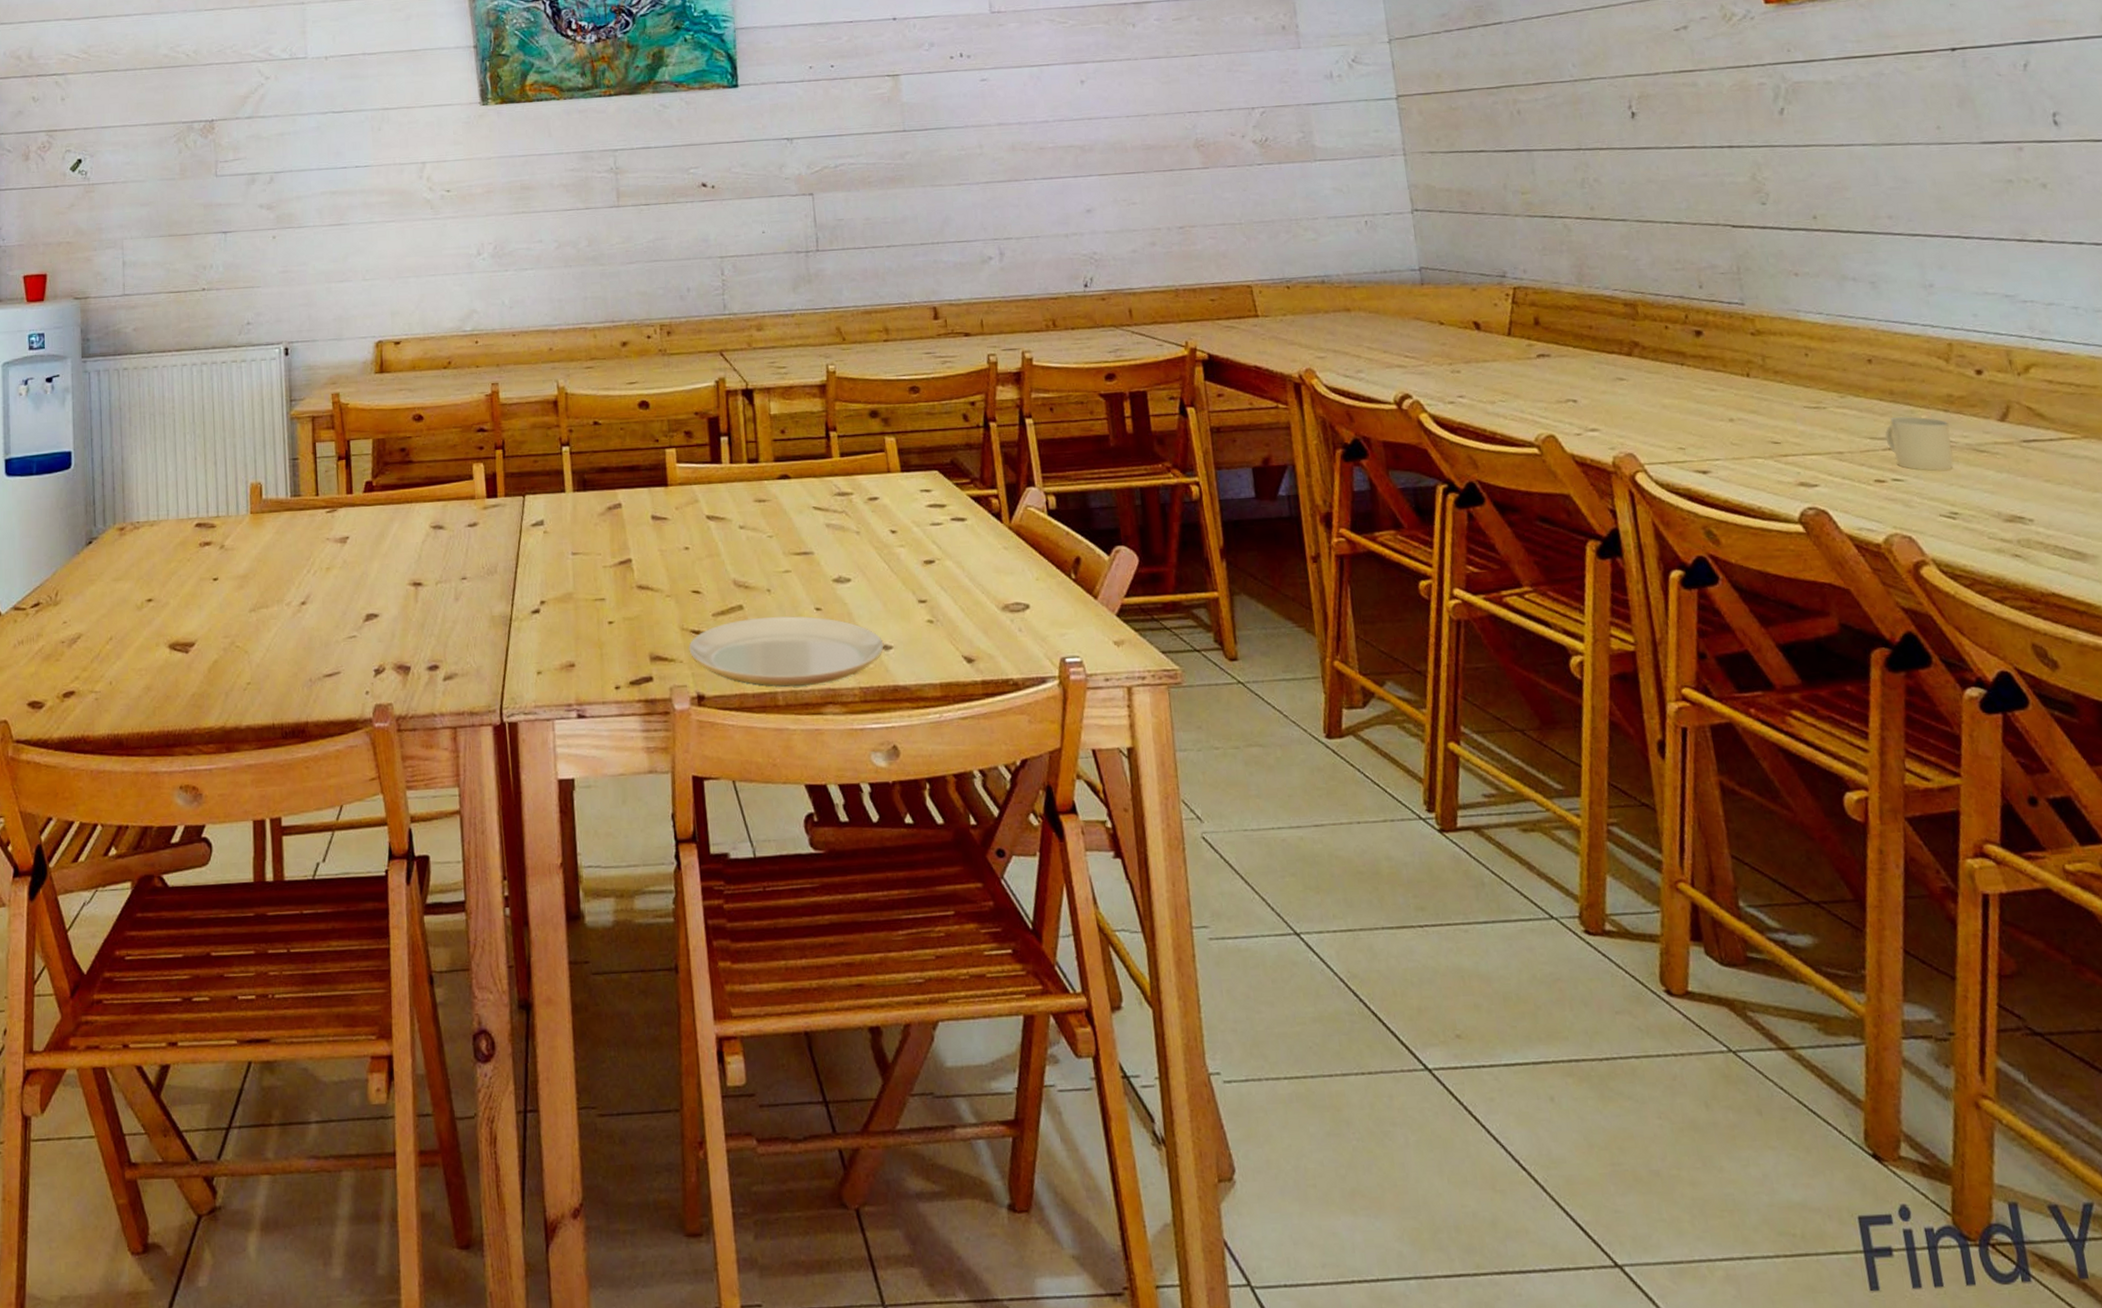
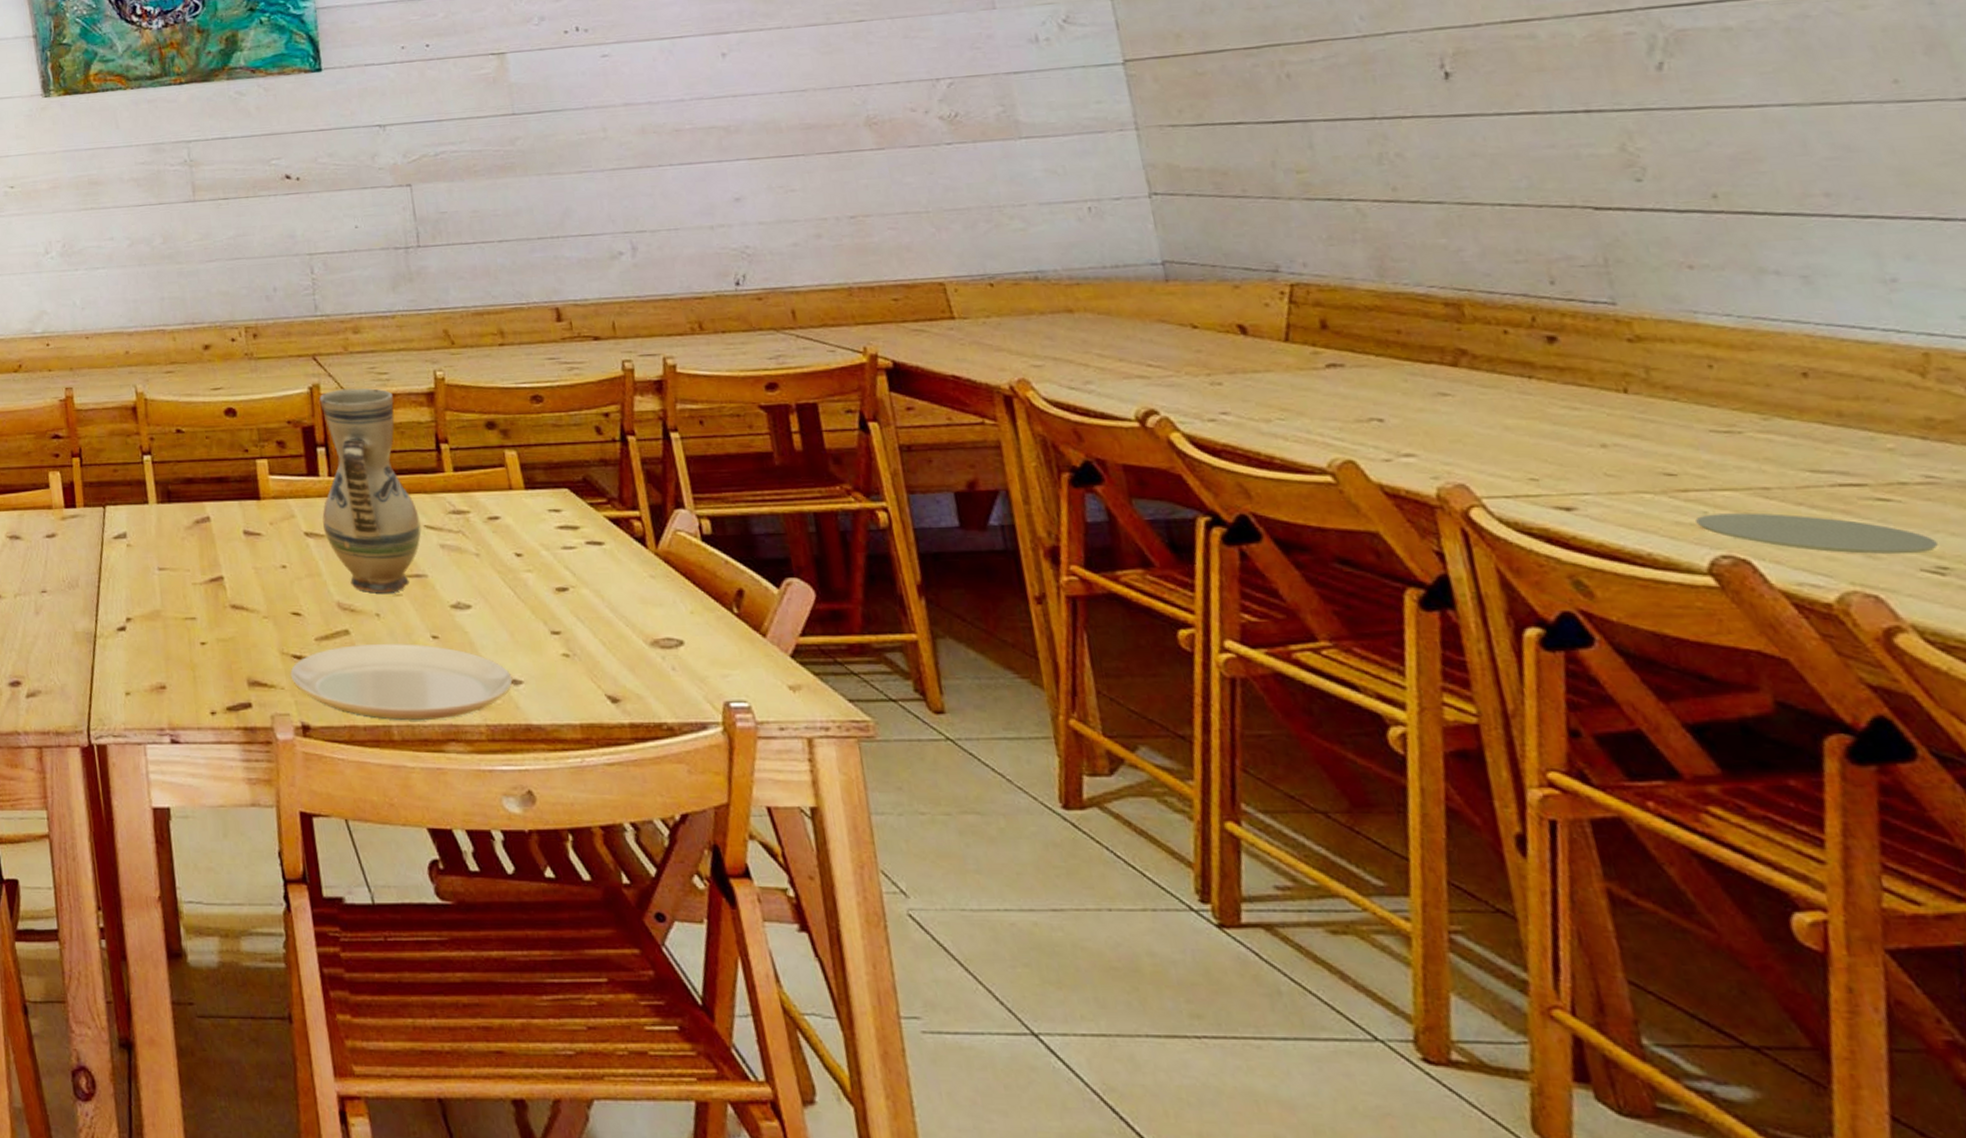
pitcher: none [723,381,810,571] -> present [319,388,422,593]
plate: none [1792,472,1952,504] -> present [1695,513,1938,555]
cup: present [1885,417,1954,472] -> none [1832,445,1939,515]

